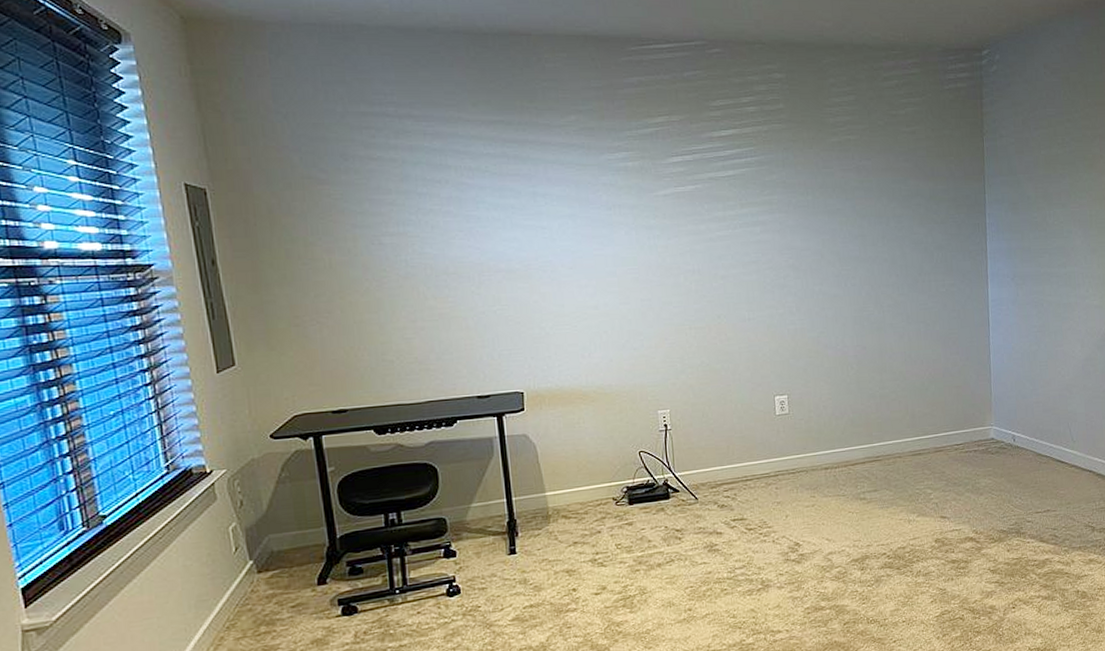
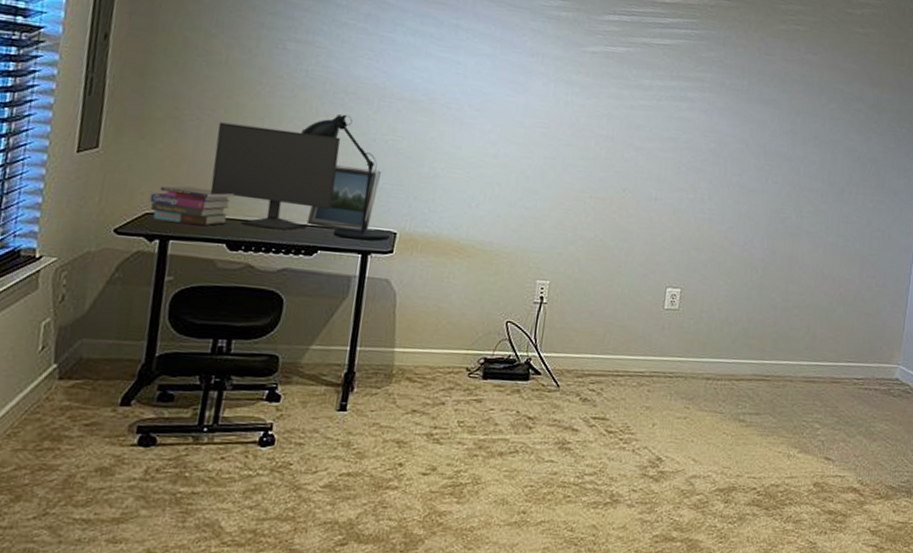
books: none [294,383,370,420] -> present [149,185,235,227]
computer monitor: none [338,316,460,410] -> present [210,122,341,231]
desk lamp: none [414,294,518,406] -> present [300,114,390,241]
picture frame: none [440,339,498,400] -> present [306,165,382,231]

